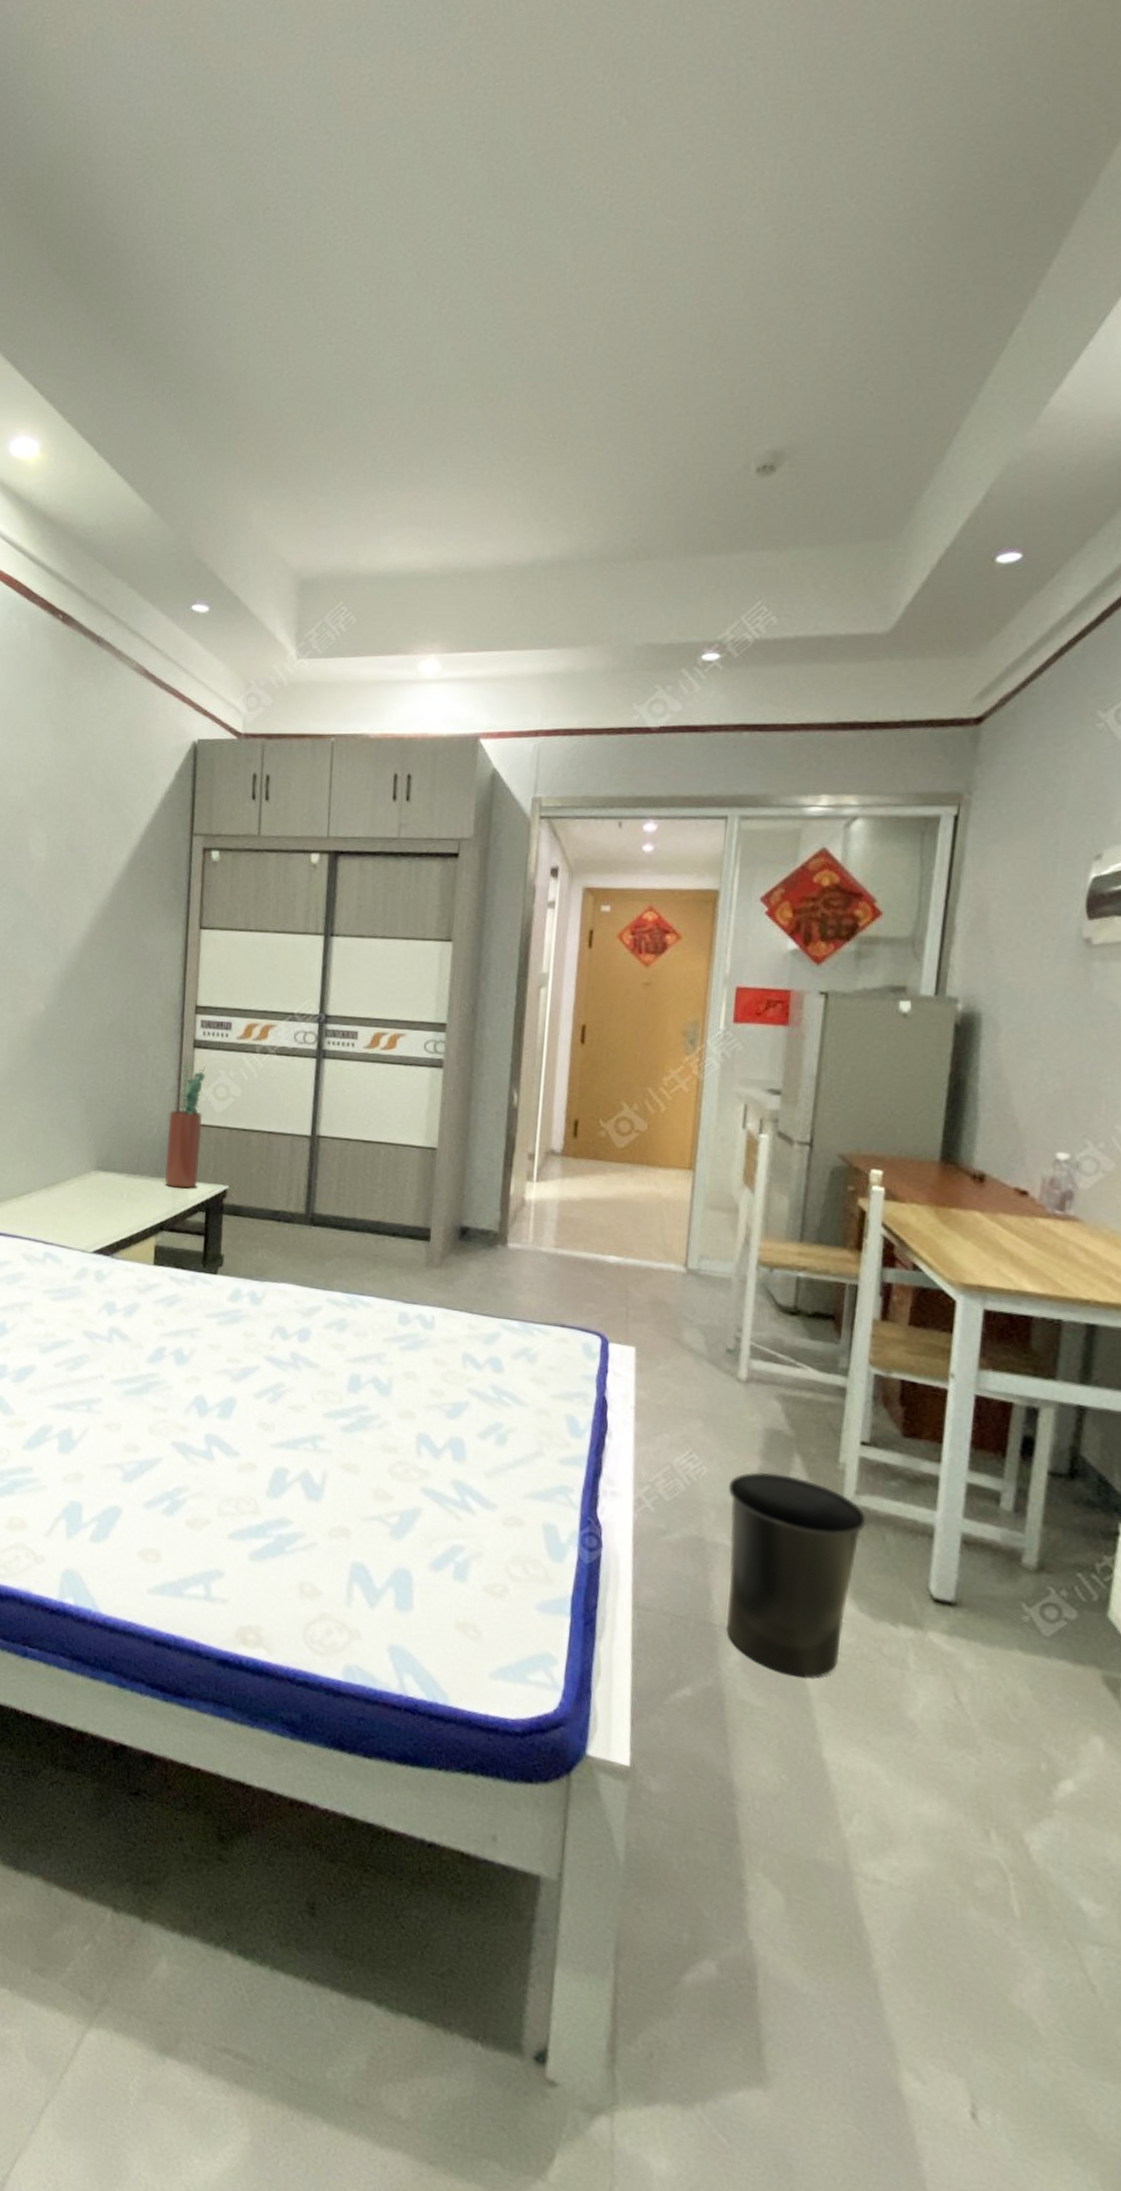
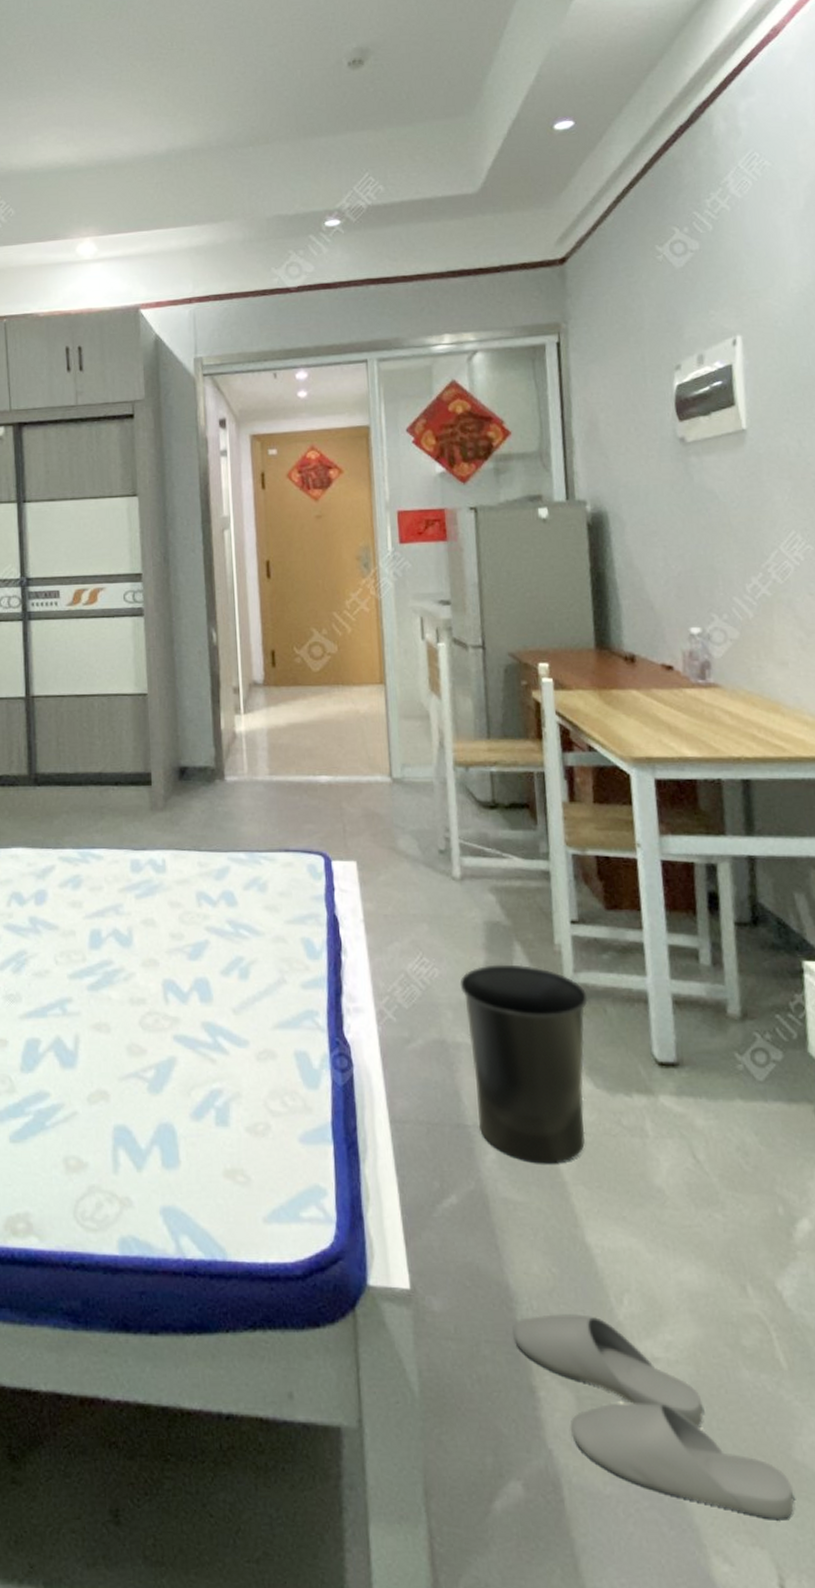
slippers: none [729,1815,1004,2055] -> present [512,1314,794,1519]

